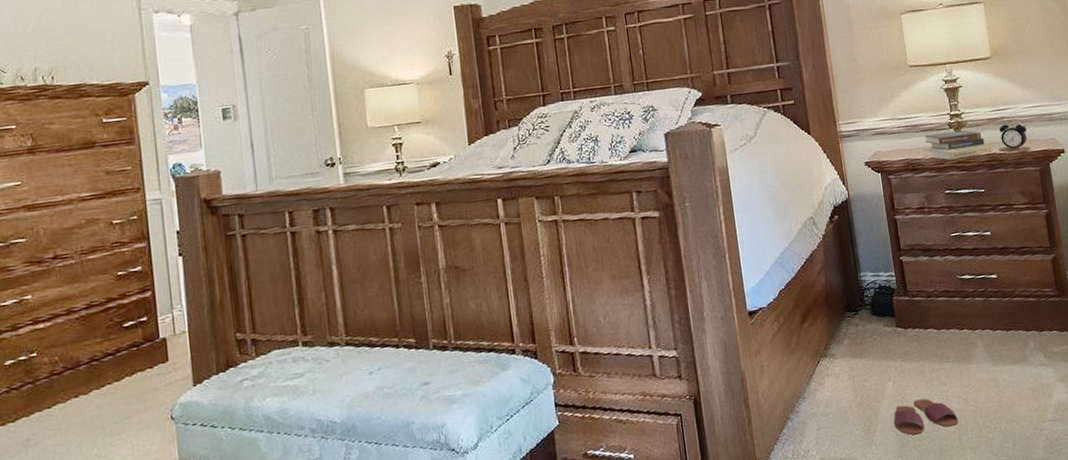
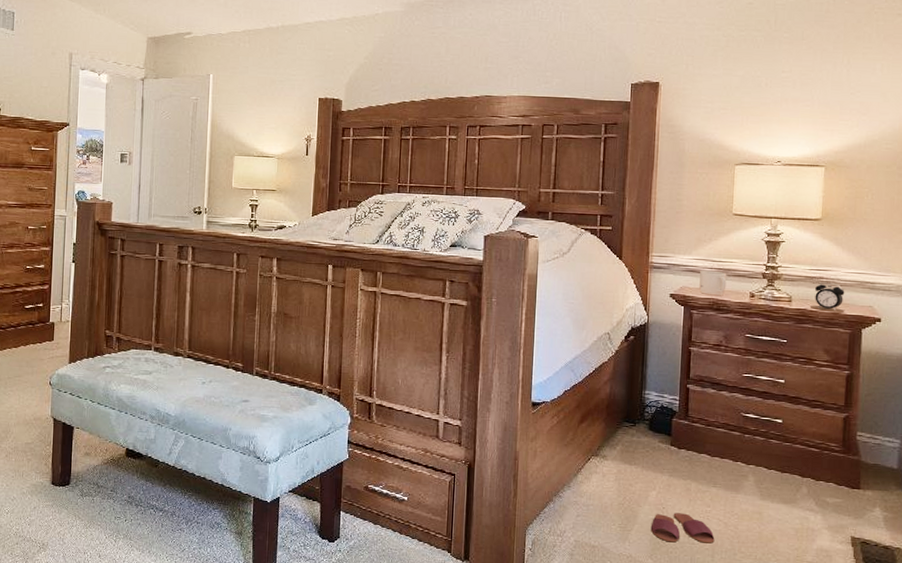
mug: none [889,129,917,157] -> present [699,270,727,296]
books: present [921,129,994,161] -> none [729,280,805,309]

